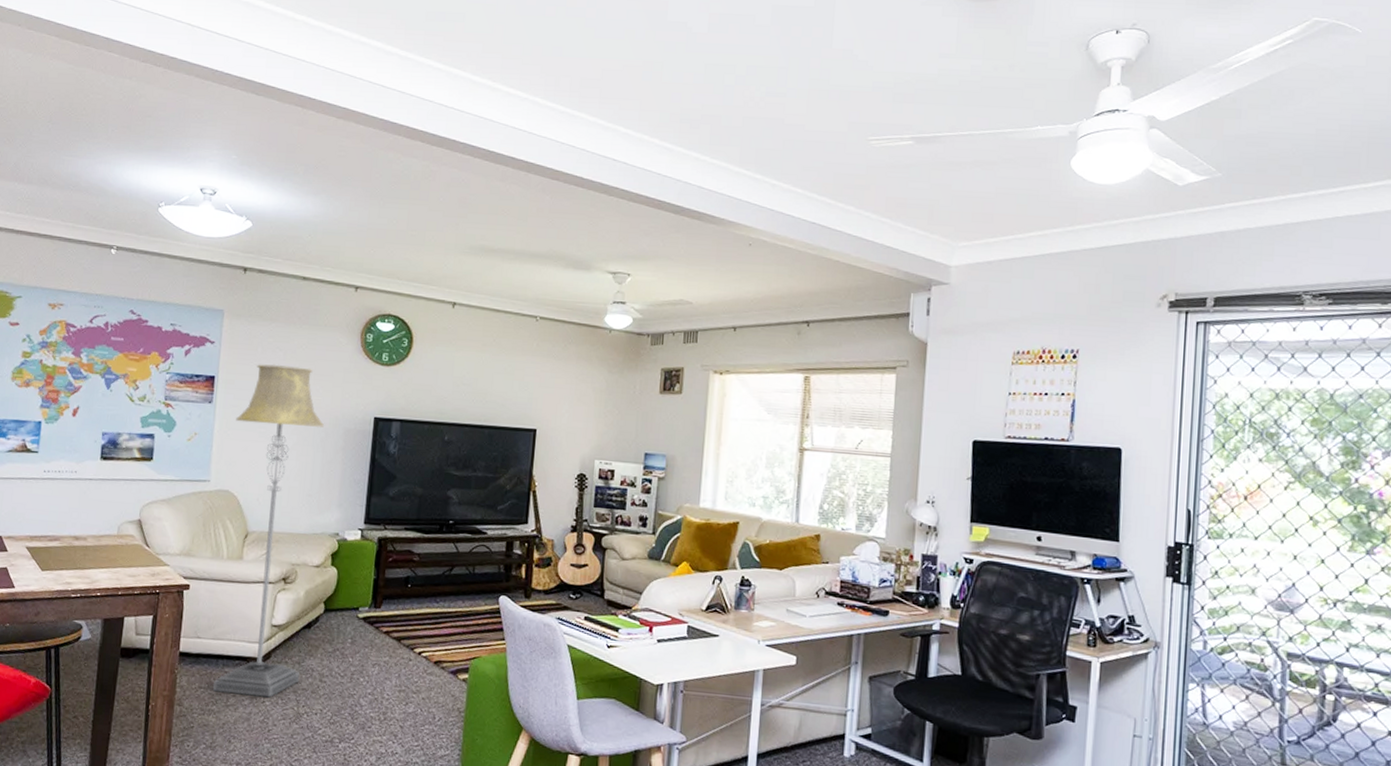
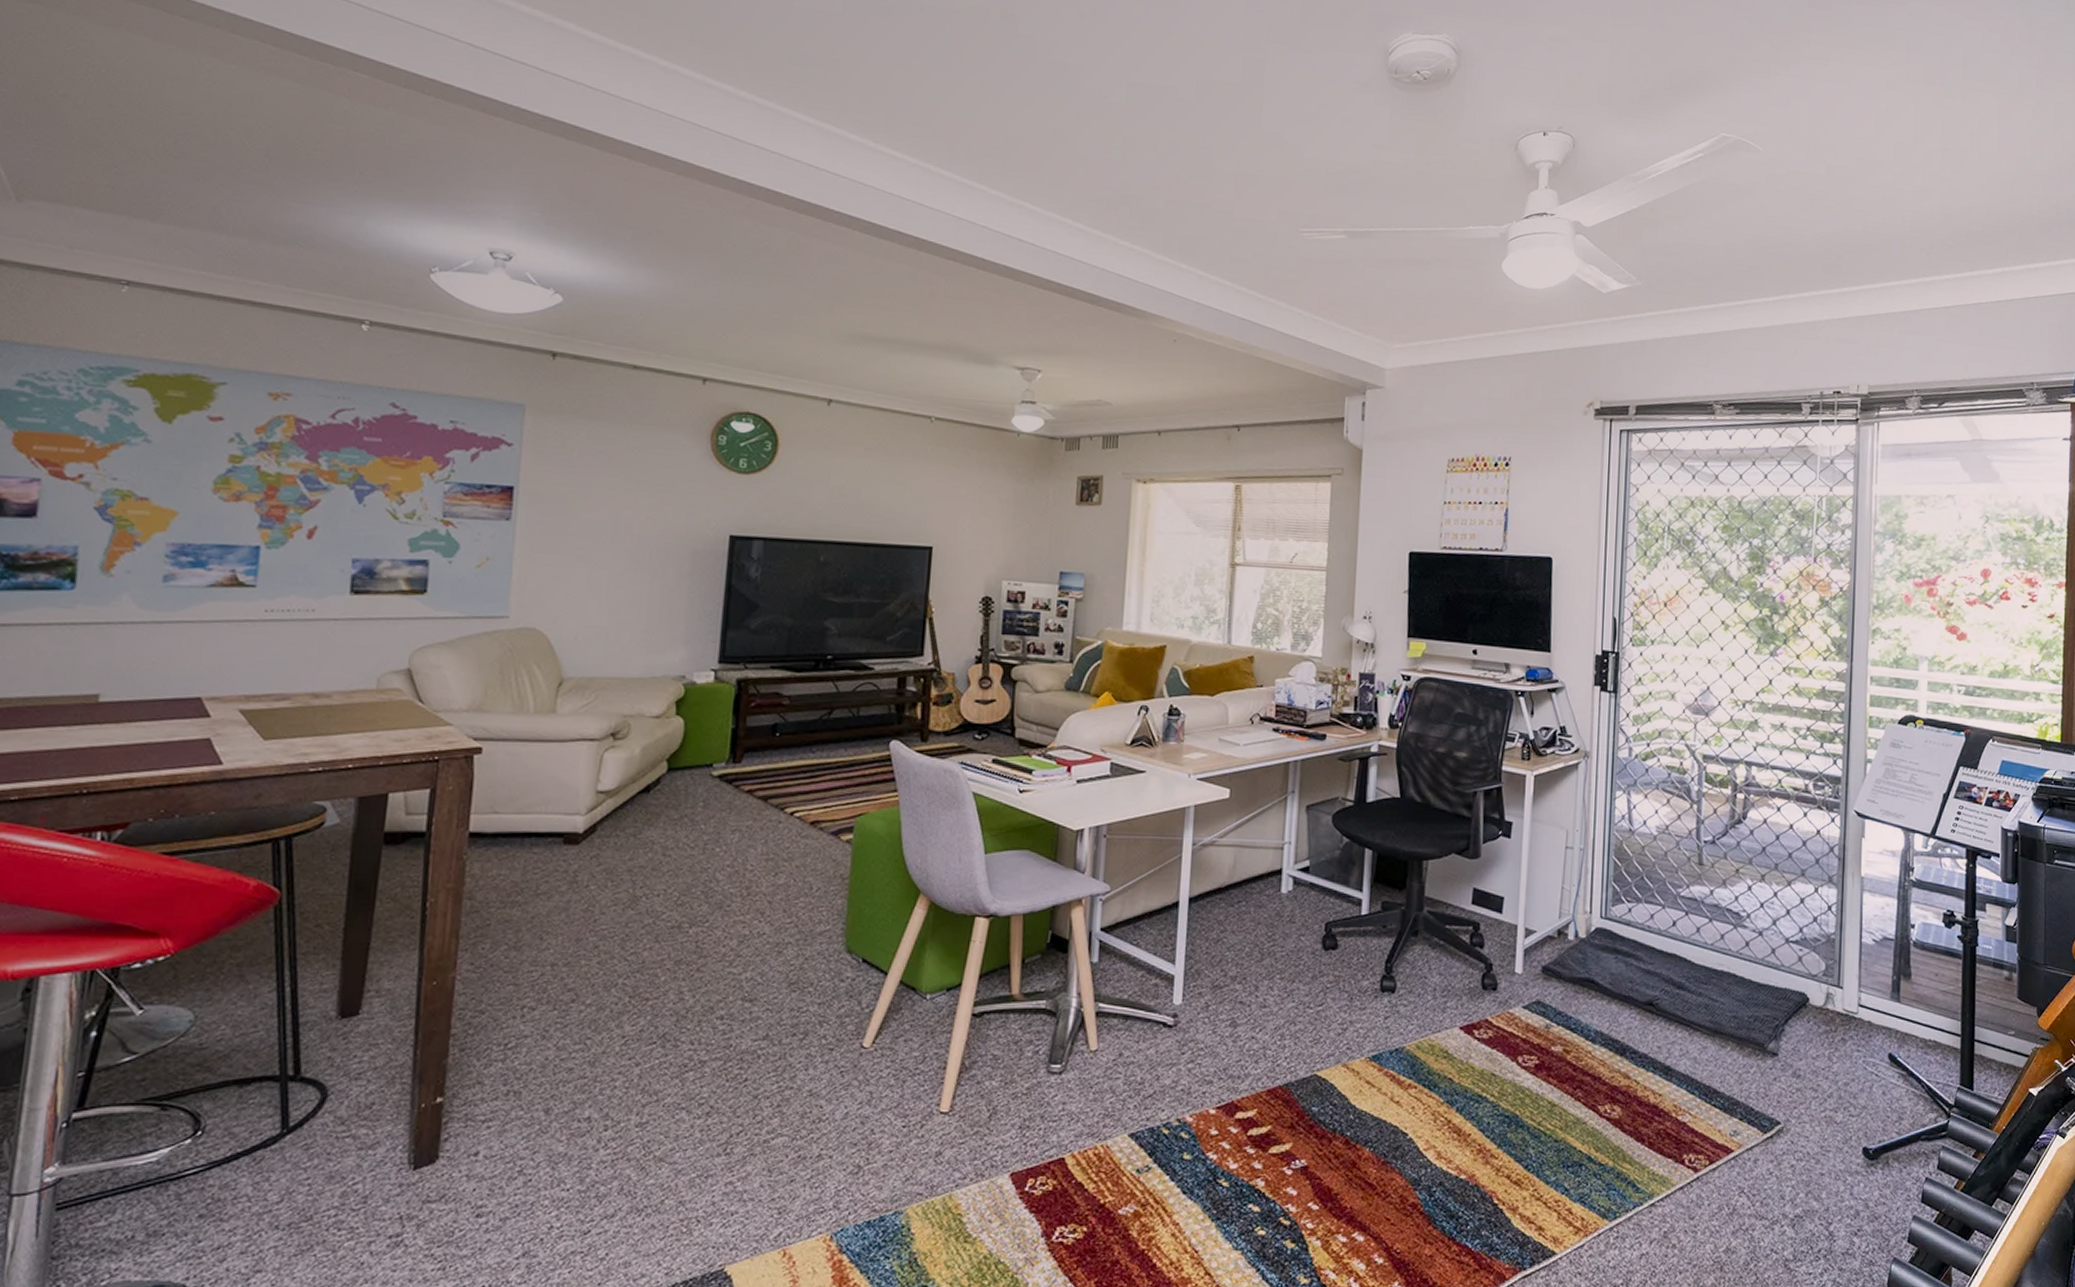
floor lamp: present [212,364,324,698] -> none [516,471,664,880]

